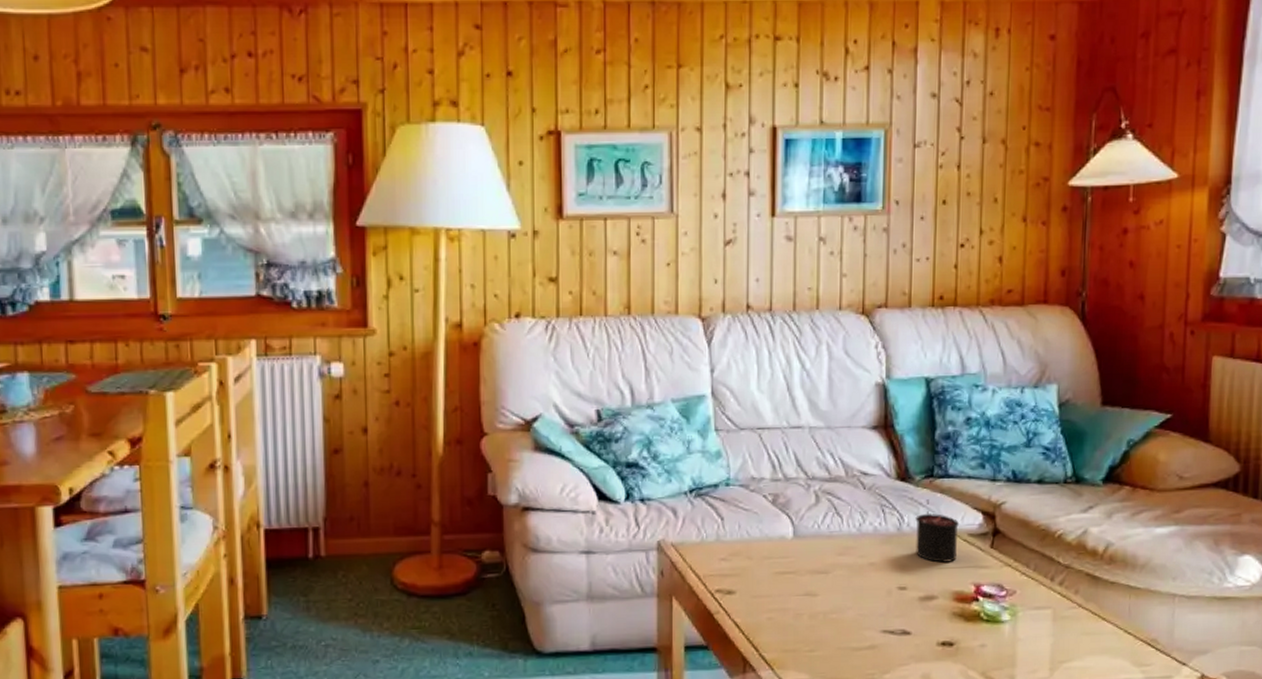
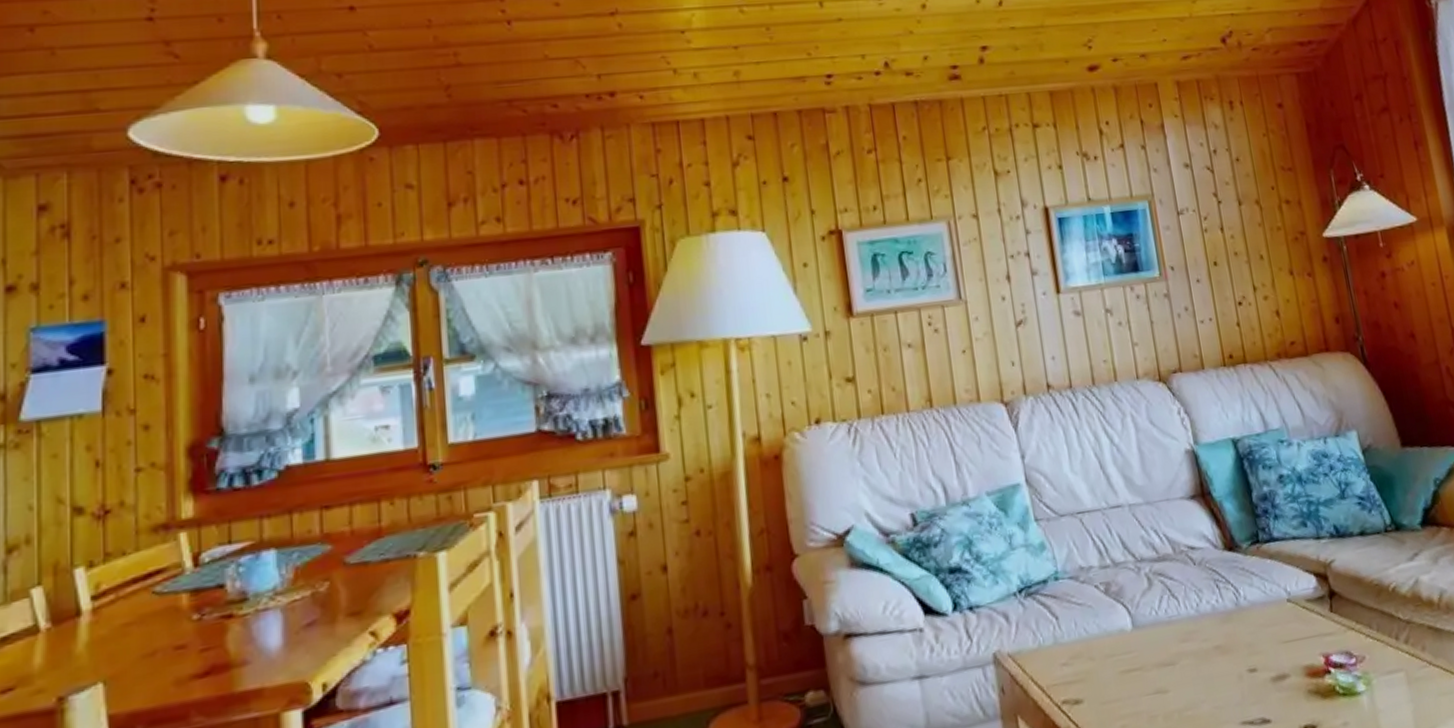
candle: present [915,499,959,564] -> none [1250,567,1300,636]

